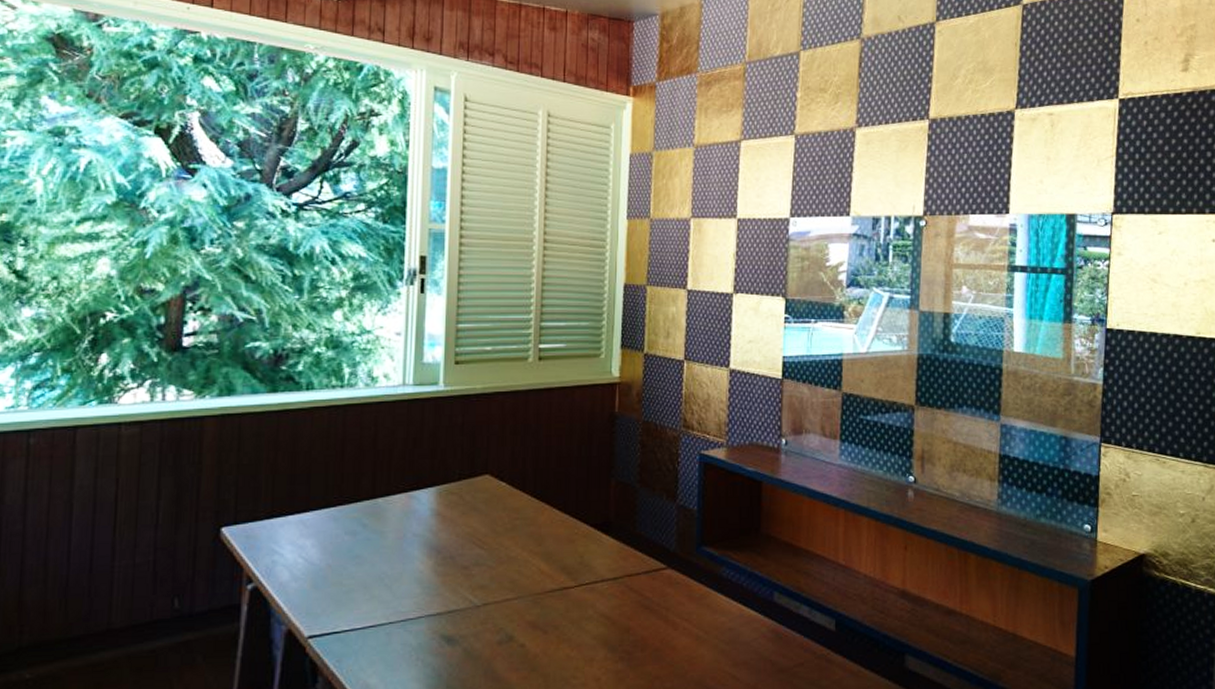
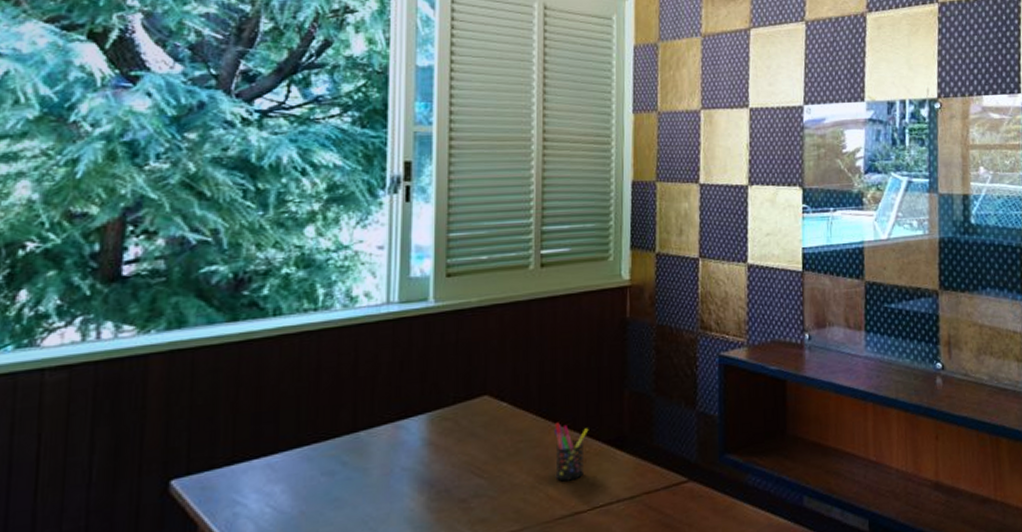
pen holder: none [546,504,578,558] -> present [553,422,589,482]

